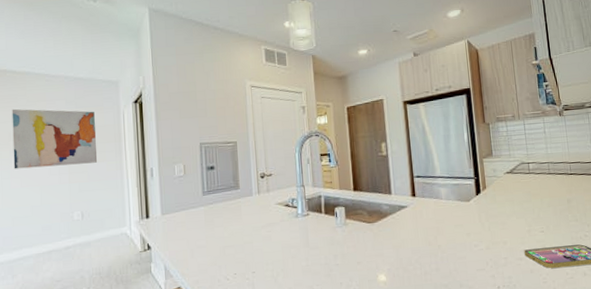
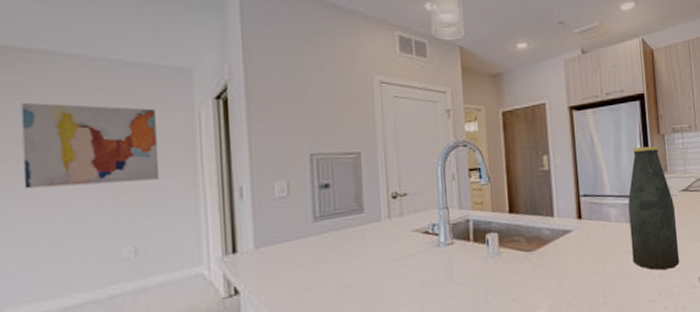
bottle: none [456,134,506,243] -> present [628,146,680,271]

